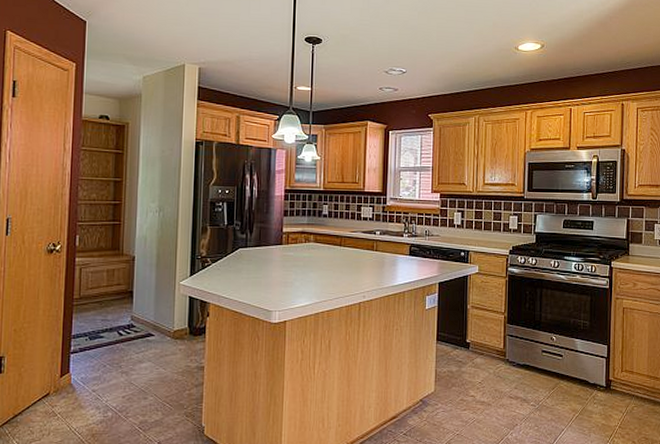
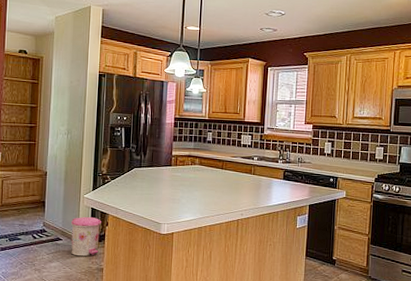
trash can: none [165,306,201,354] -> present [71,216,101,257]

